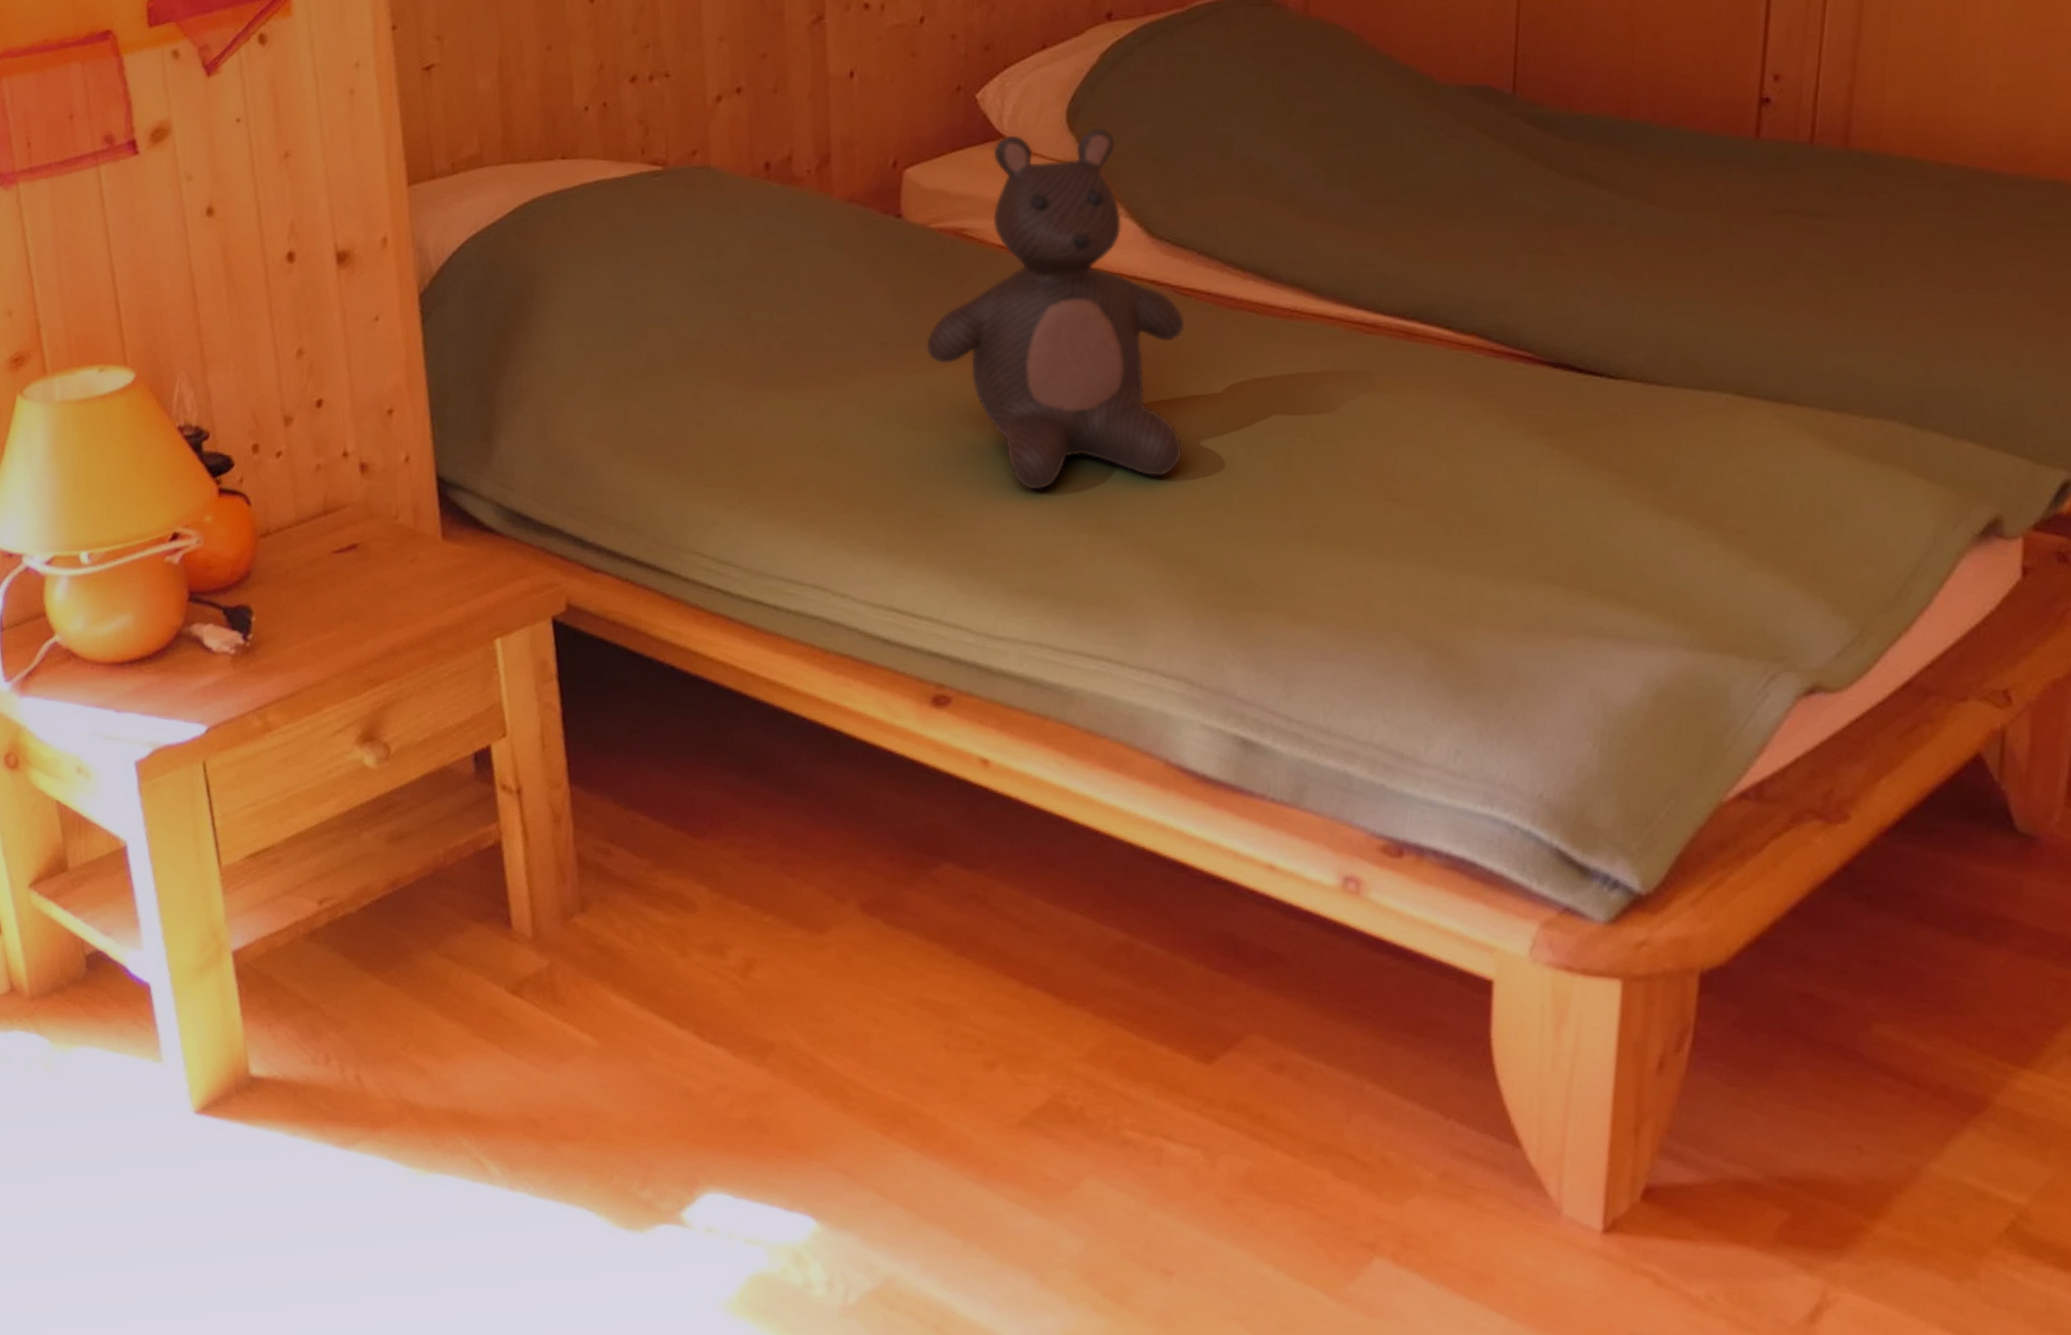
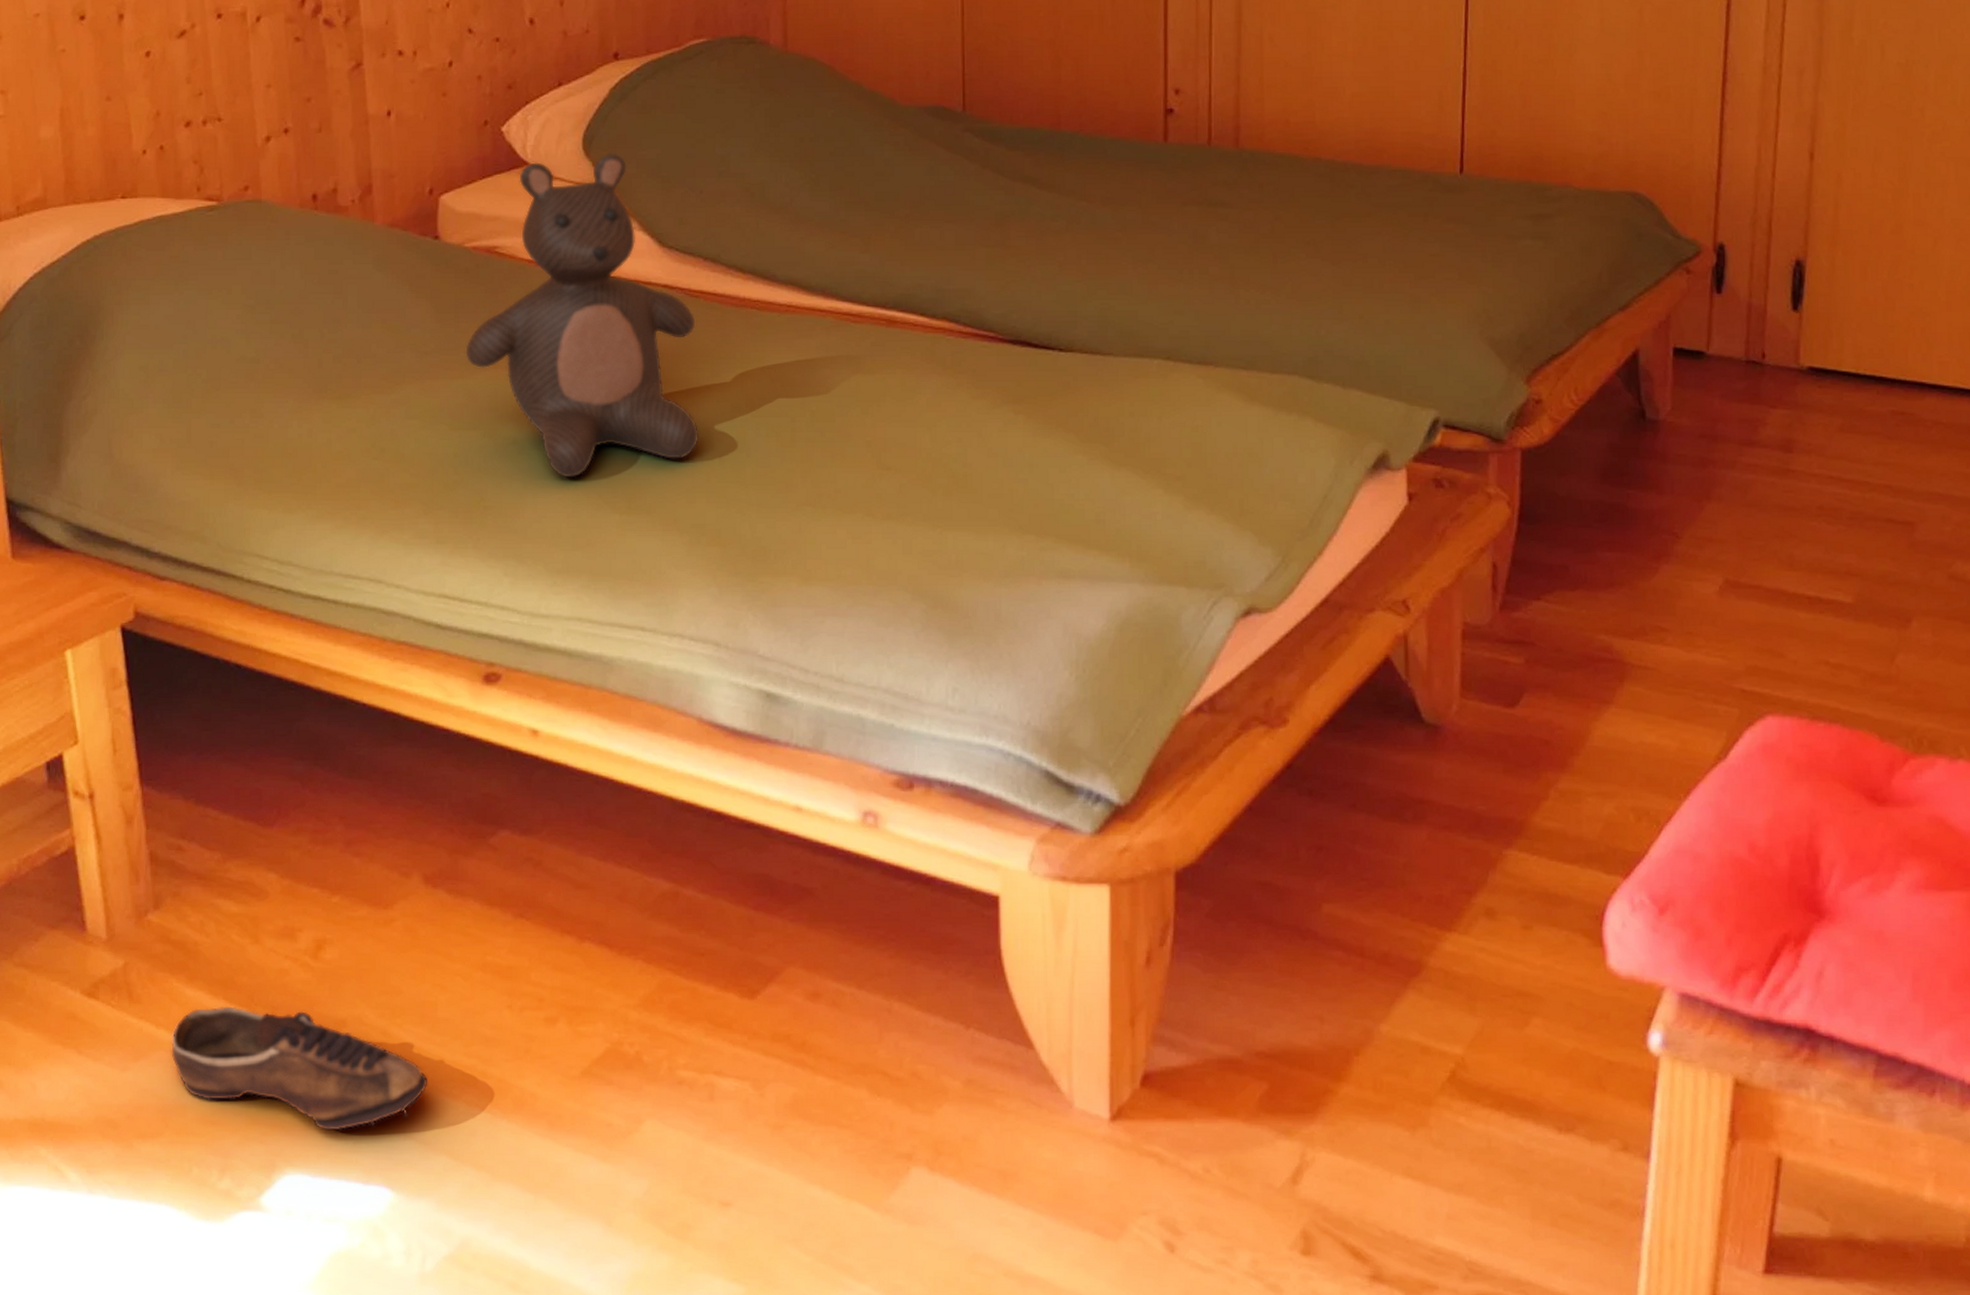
shoe: none [594,1016,858,1155] -> present [171,1006,428,1131]

